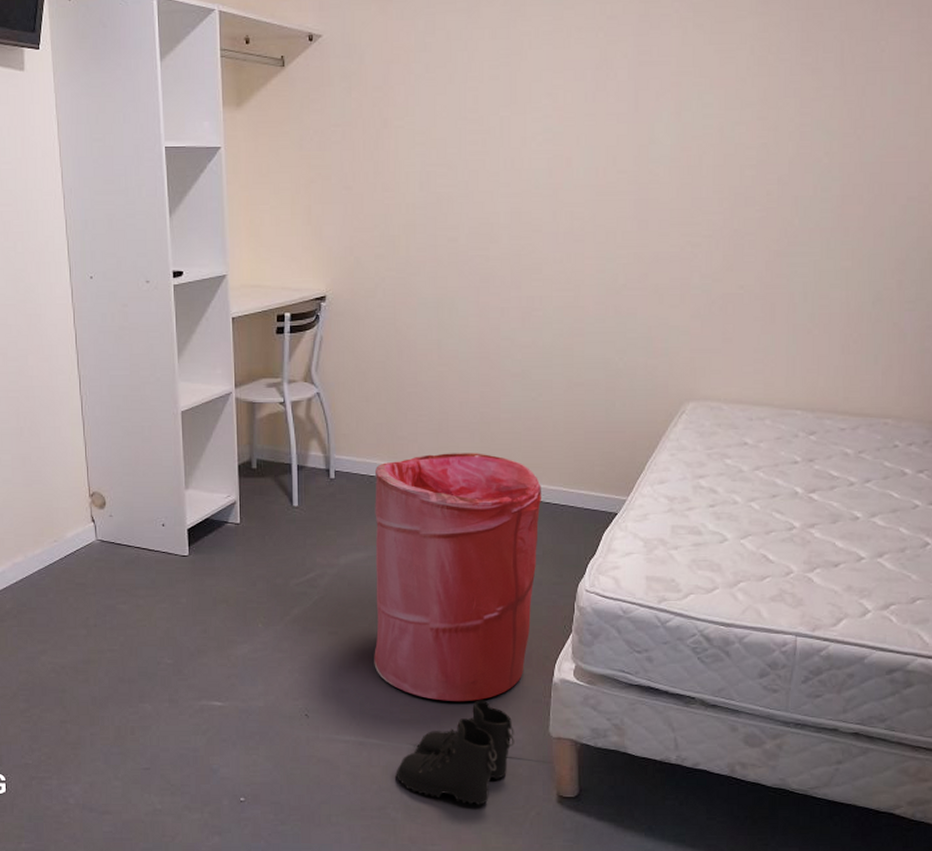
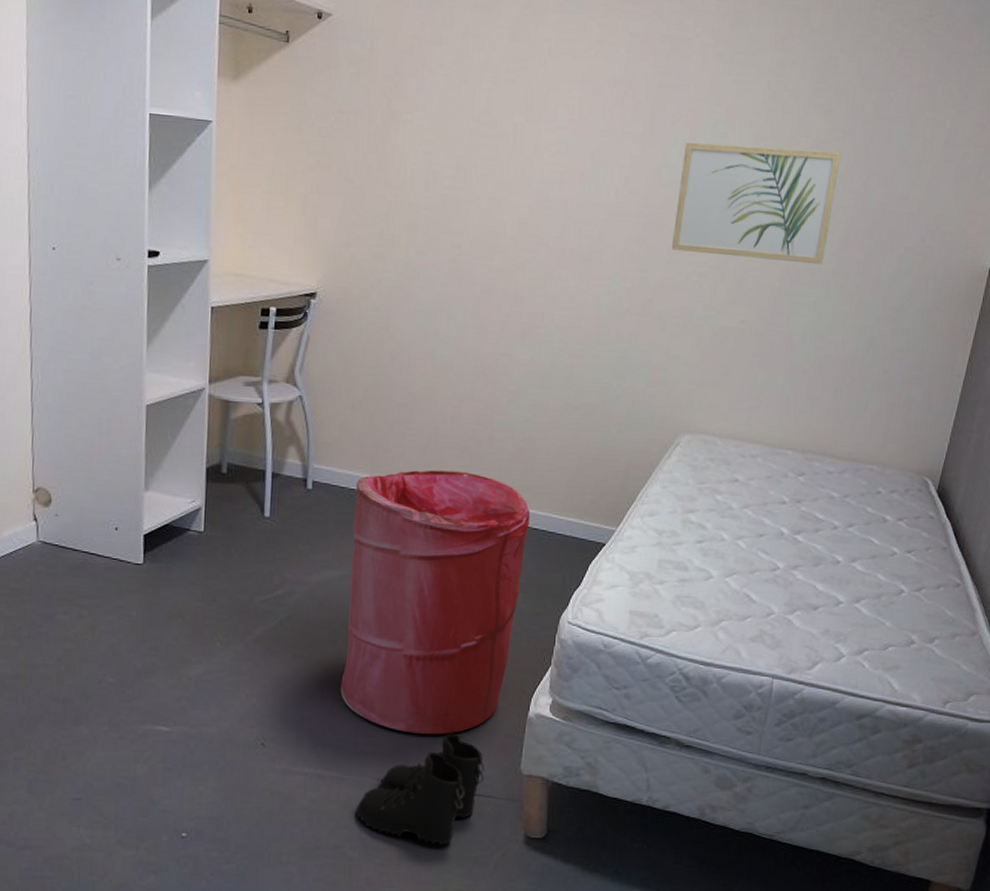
wall art: none [664,110,833,224] -> present [672,142,841,265]

